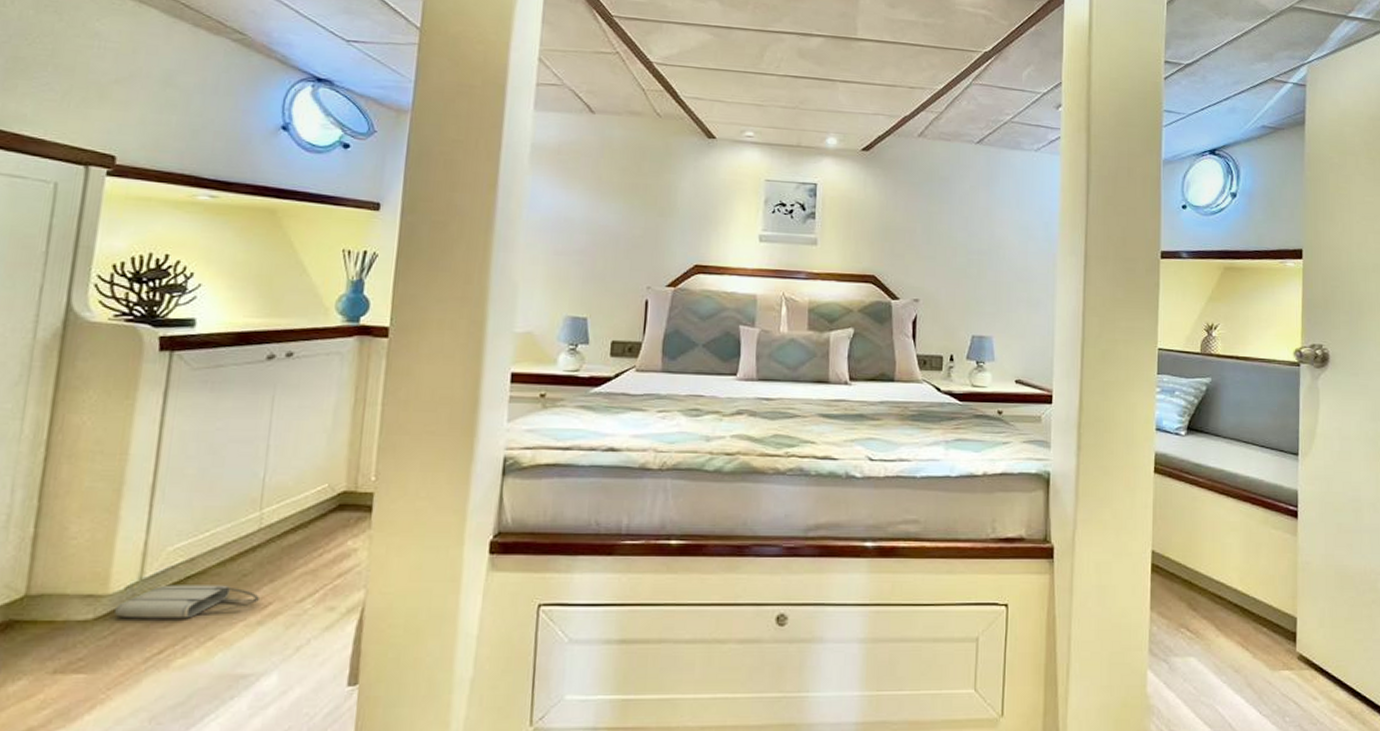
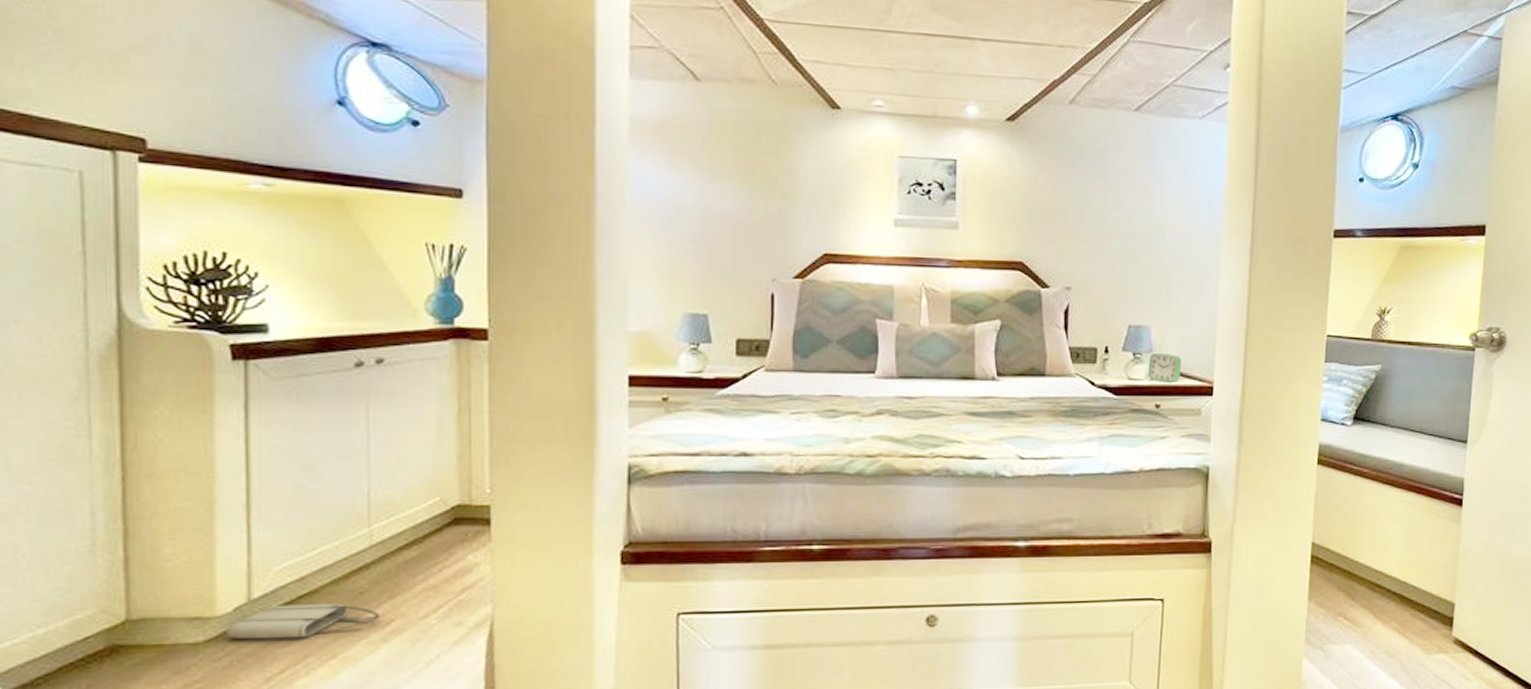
alarm clock: none [990,361,1022,391] -> present [1147,352,1182,384]

